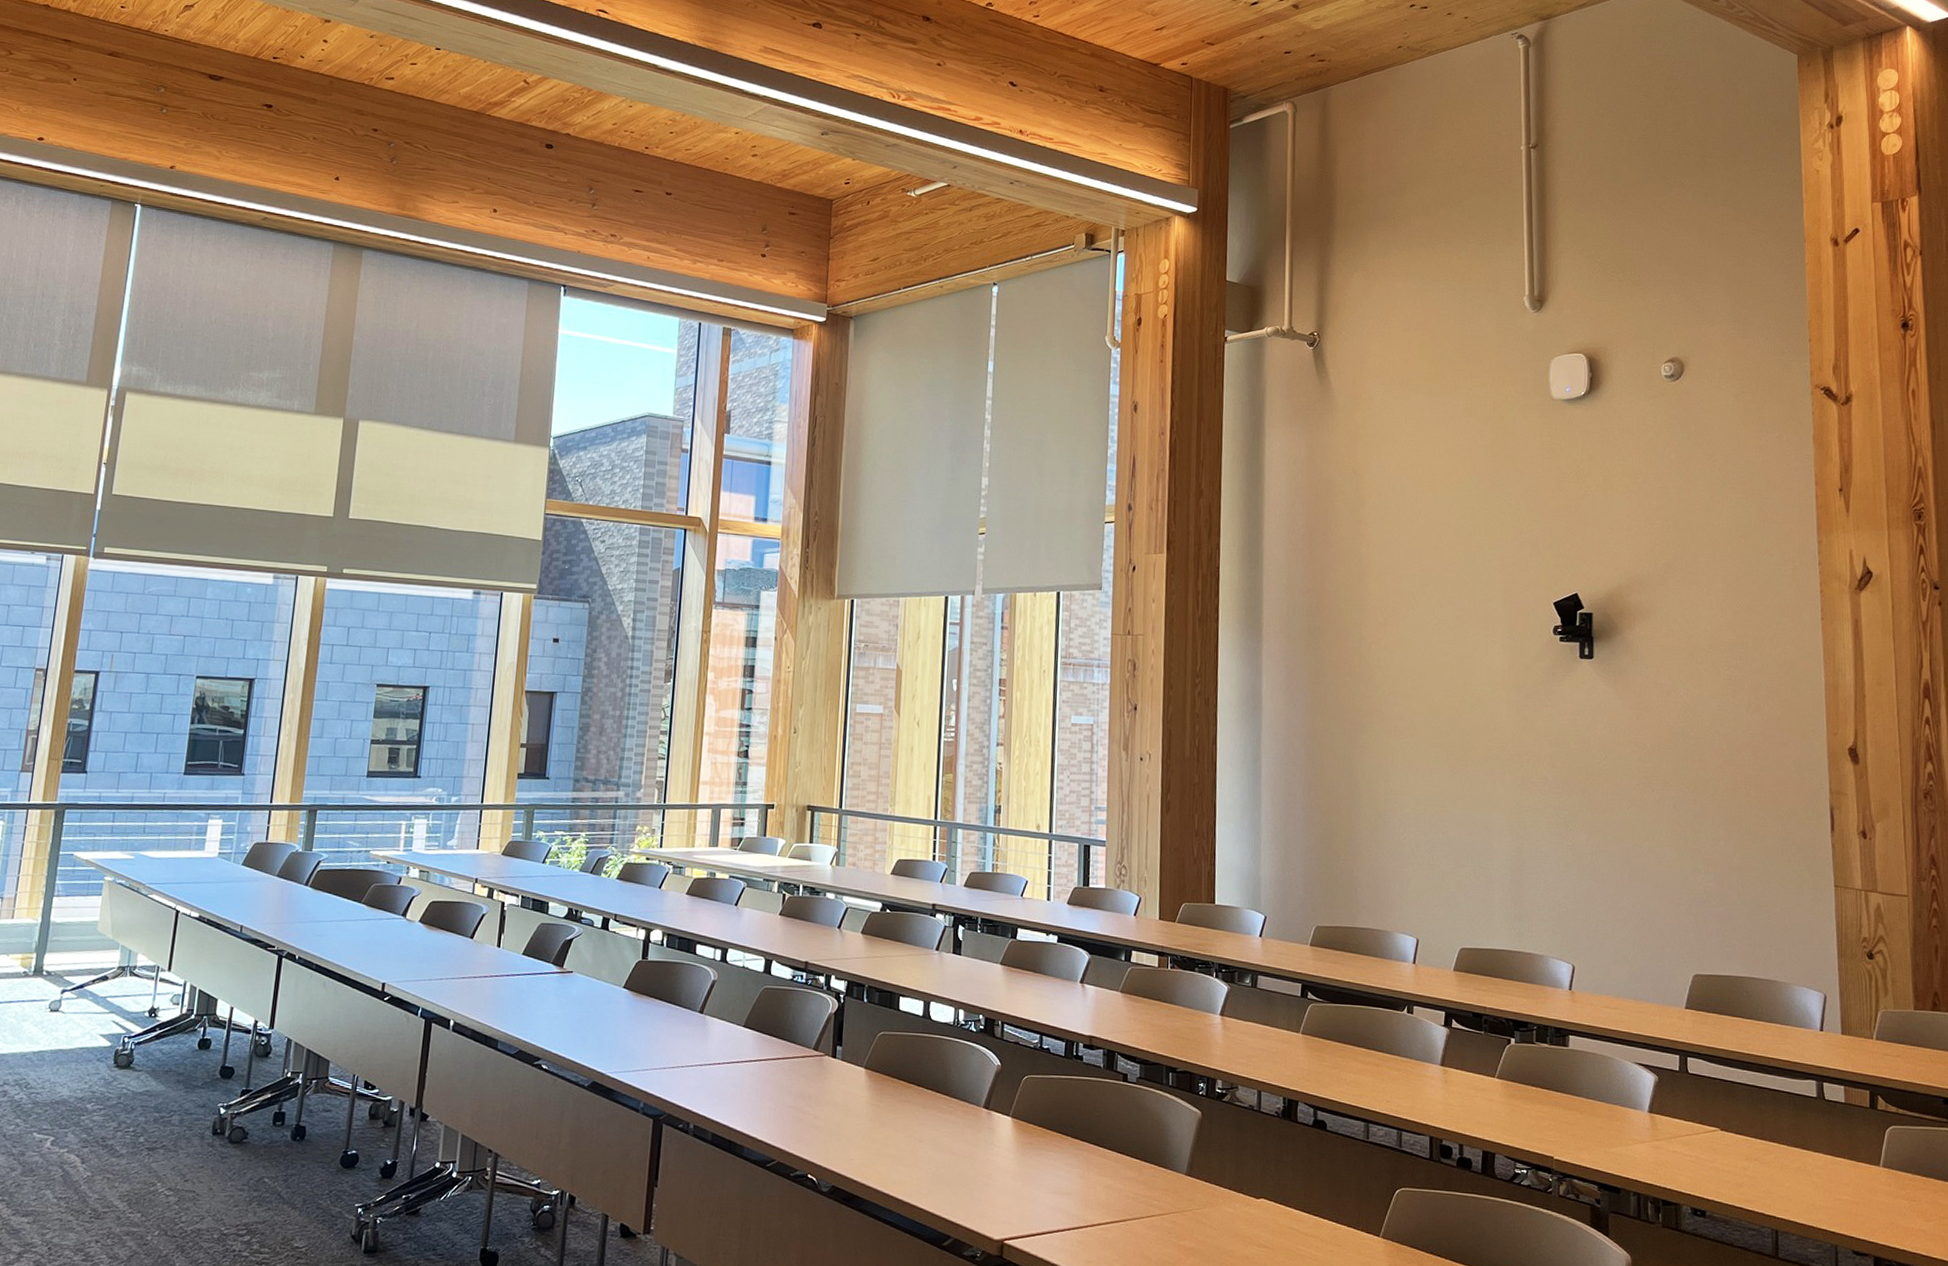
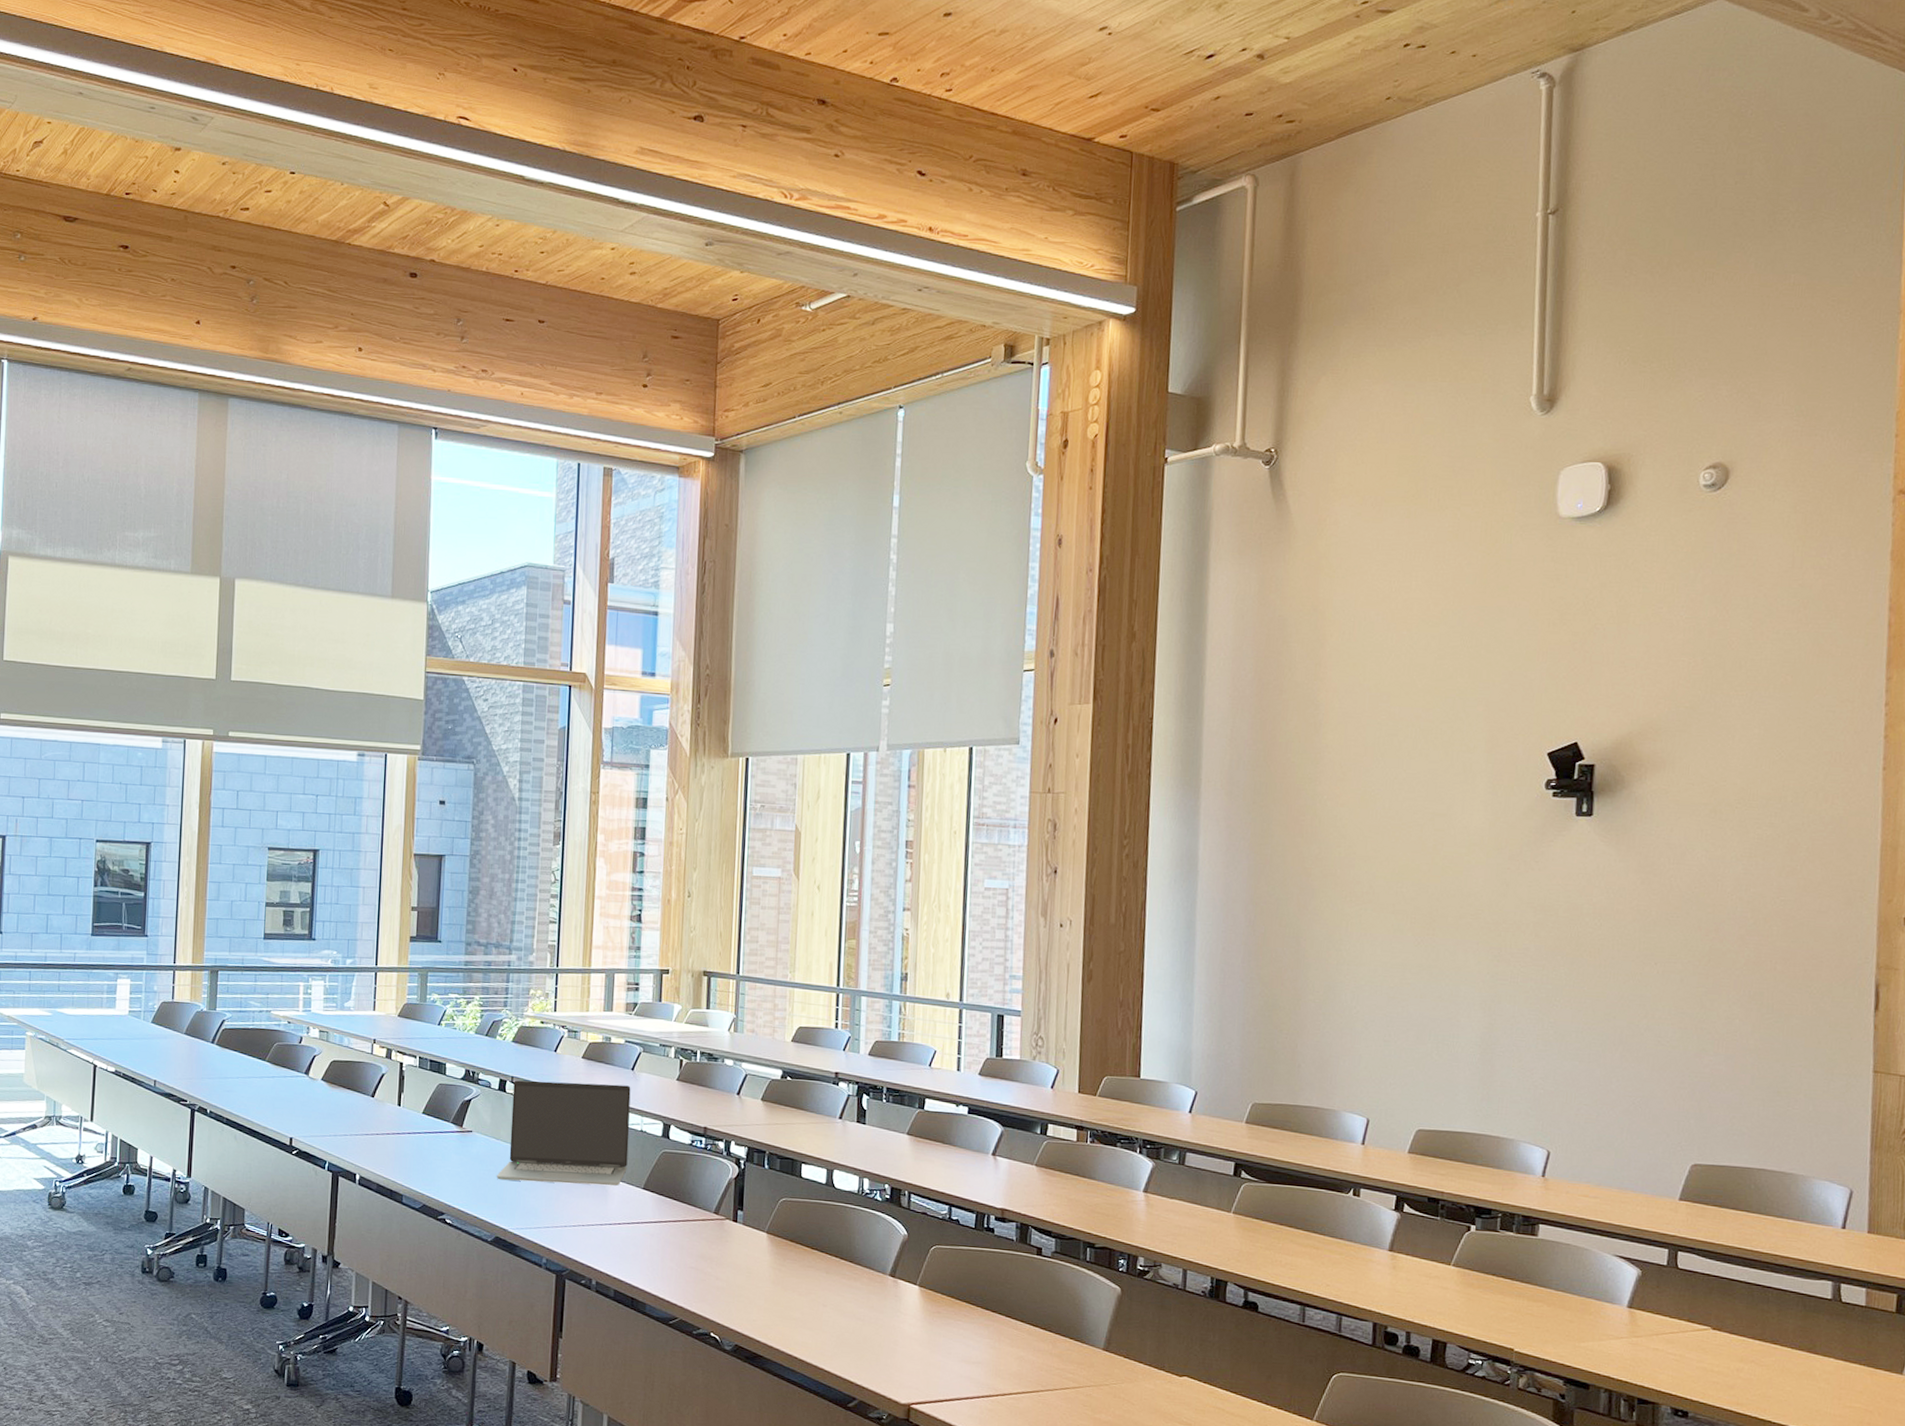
laptop: none [595,918,734,1025] -> present [496,1080,631,1186]

